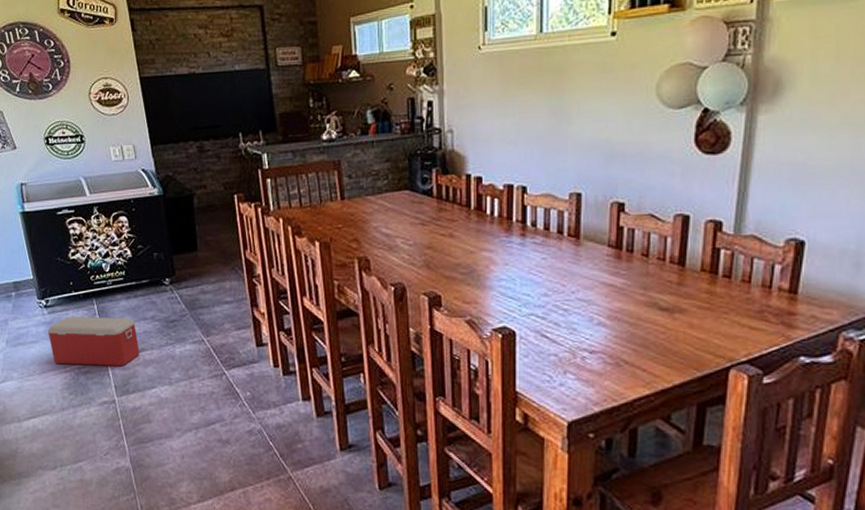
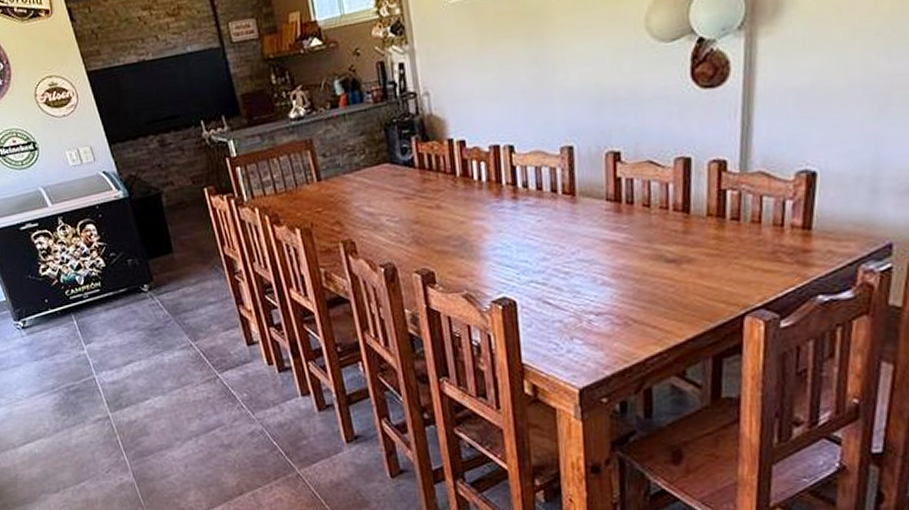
cooler: present [48,317,140,367] -> none [29,330,128,386]

